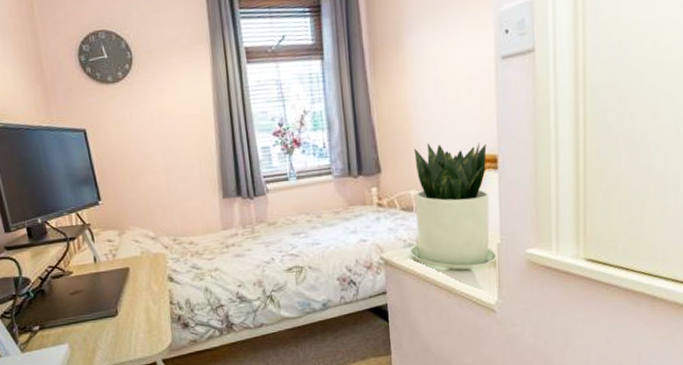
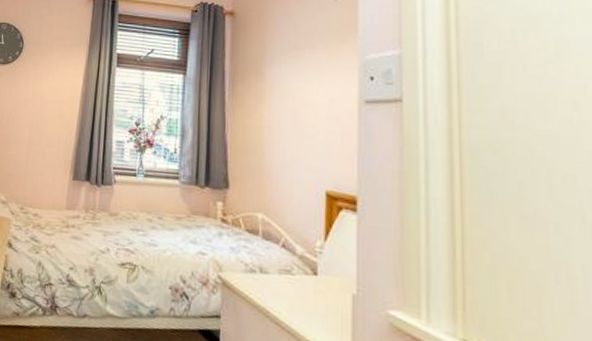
planter: present [409,142,498,270] -> none [250,170,352,318]

